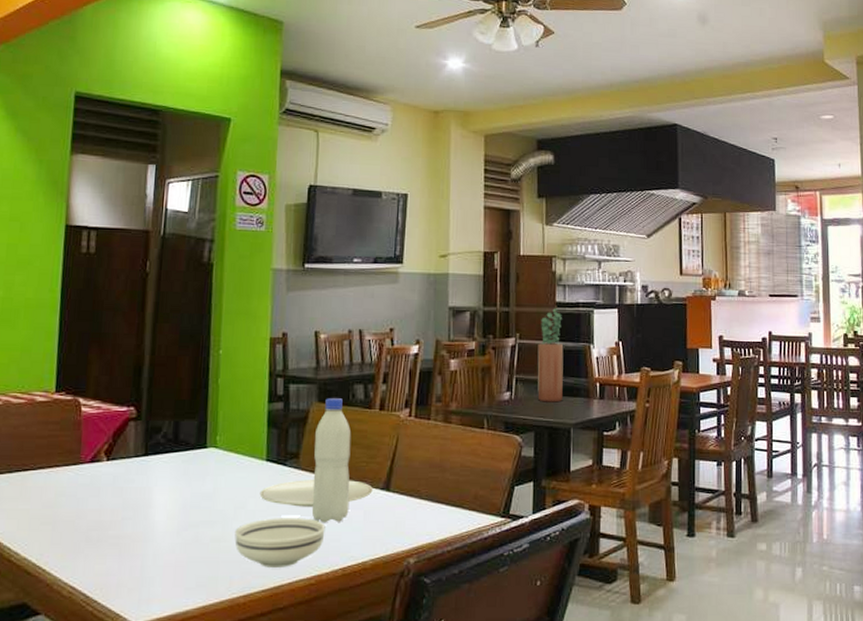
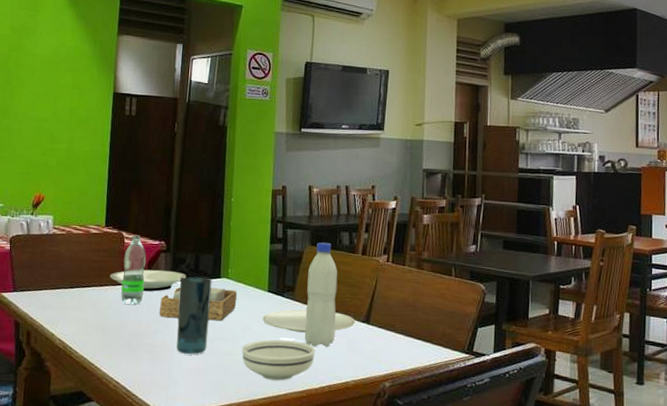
plate: none [62,442,163,471] -> present [110,269,186,292]
bottle: none [77,400,111,489] -> present [121,235,147,305]
napkin holder: none [127,460,228,502] -> present [158,287,238,321]
cup: none [150,448,196,544] -> present [176,276,212,354]
vase: present [537,306,564,403] -> none [500,171,525,257]

